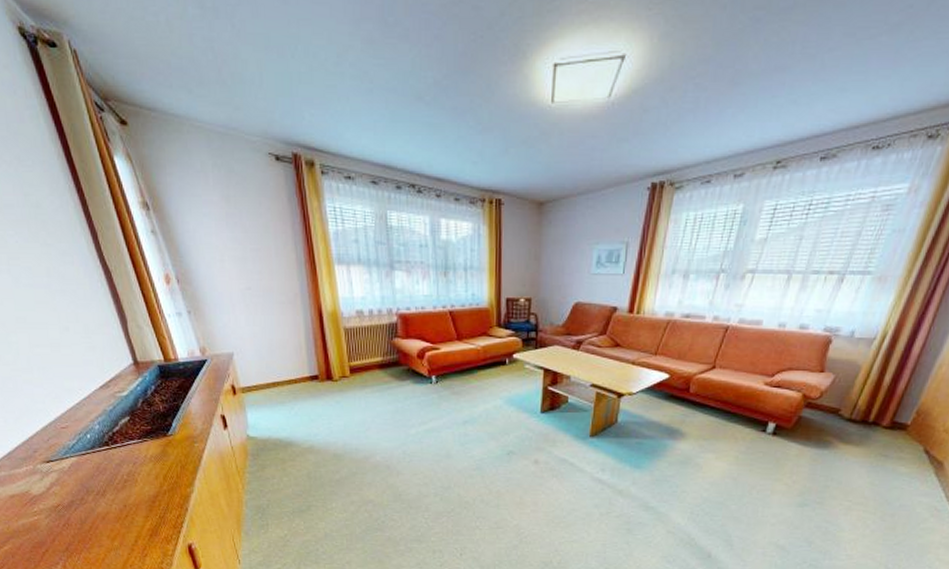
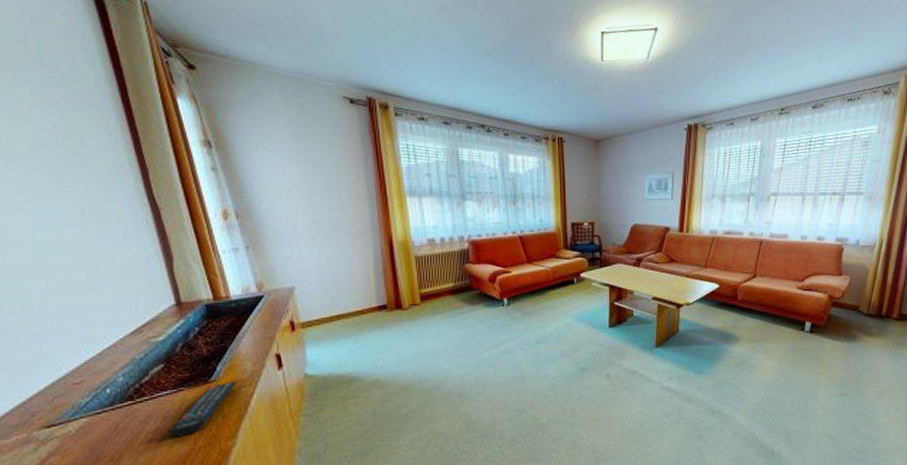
remote control: none [139,436,190,481] -> present [169,380,237,437]

